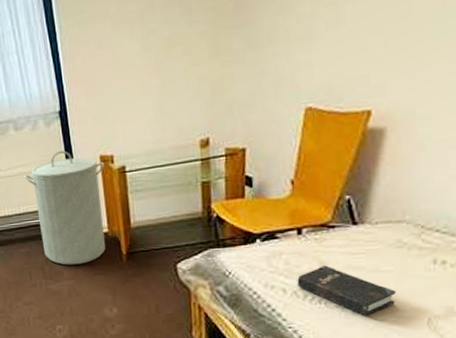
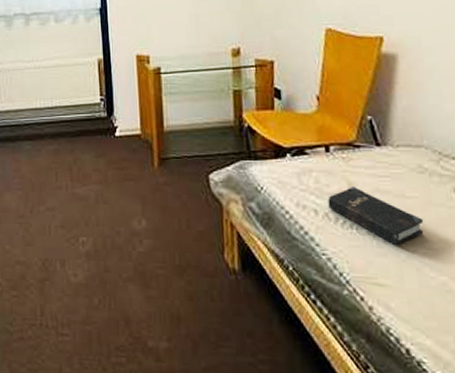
laundry hamper: present [24,150,106,265] -> none [60,46,141,168]

